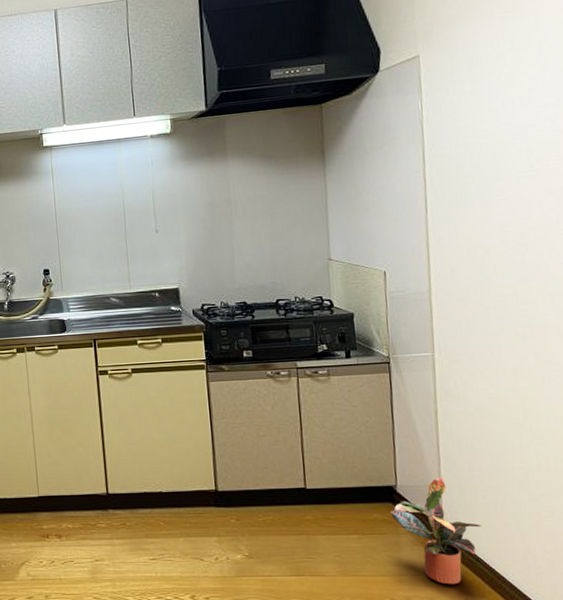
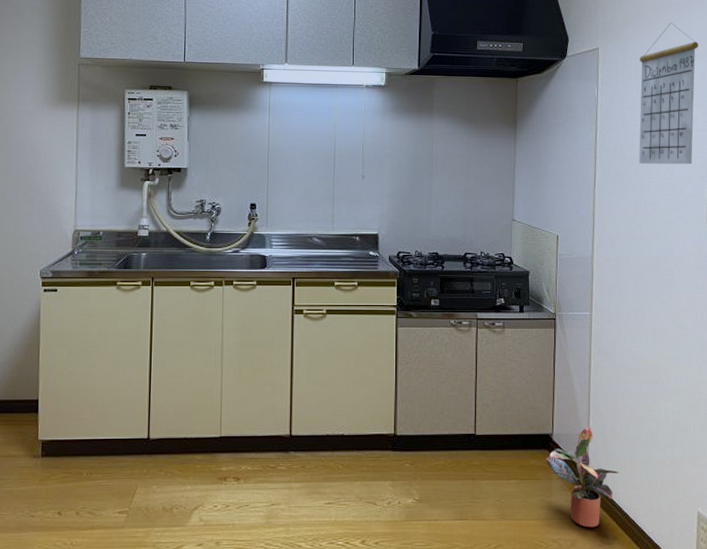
calendar: none [473,10,553,181] -> present [639,22,699,165]

